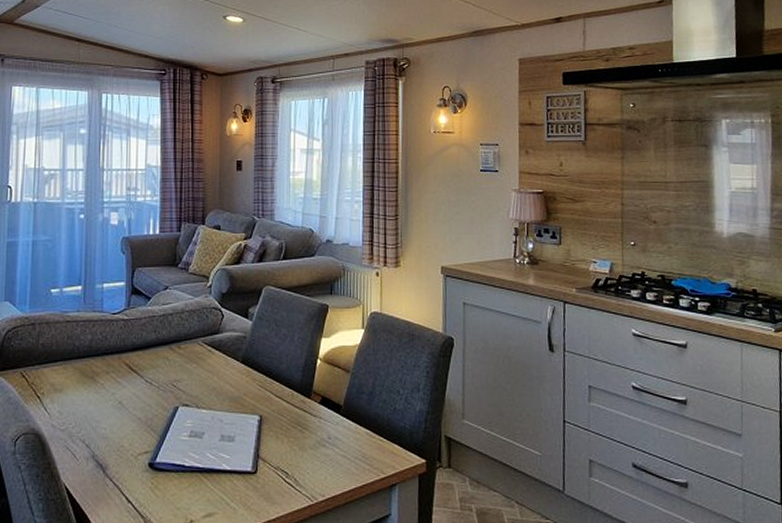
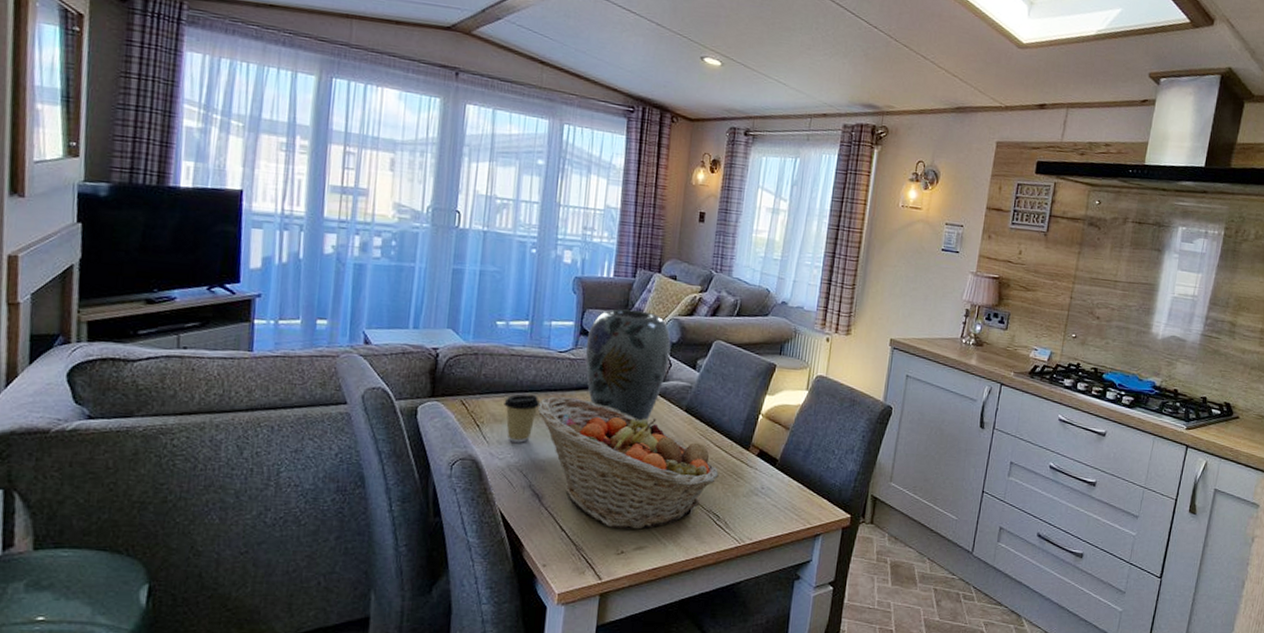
coffee cup: none [62,360,98,412] -> present [504,394,541,443]
fruit basket: none [95,359,283,495] -> present [537,396,719,530]
vase: none [138,264,221,378] -> present [585,309,671,422]

